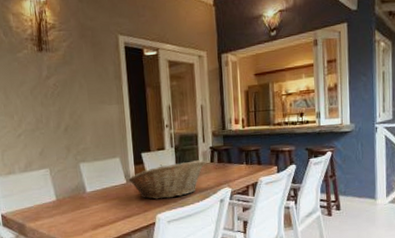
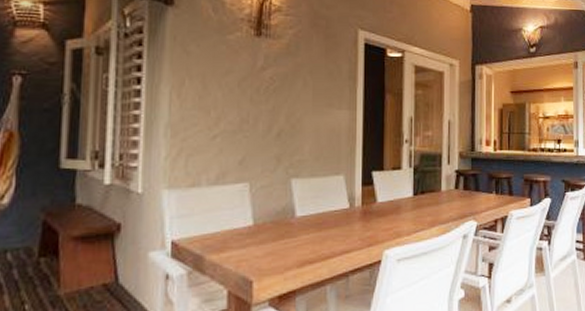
fruit basket: present [128,159,206,200] -> none [352,184,450,231]

